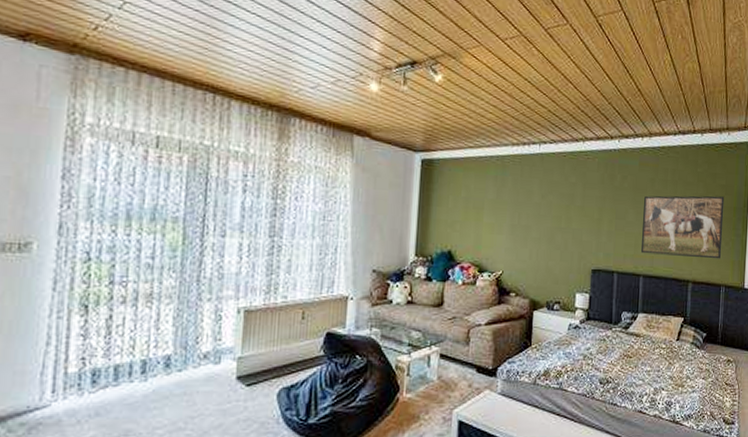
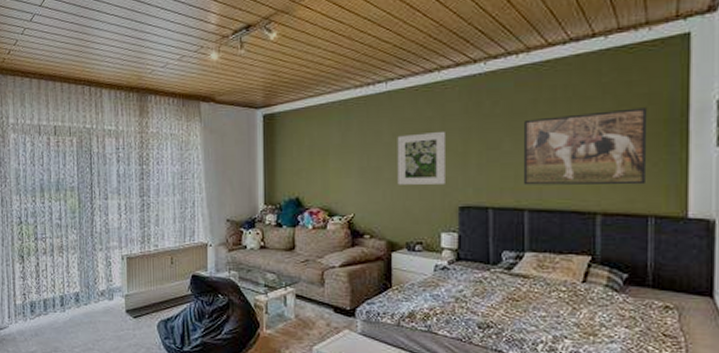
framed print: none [543,197,585,249] -> present [397,131,445,186]

